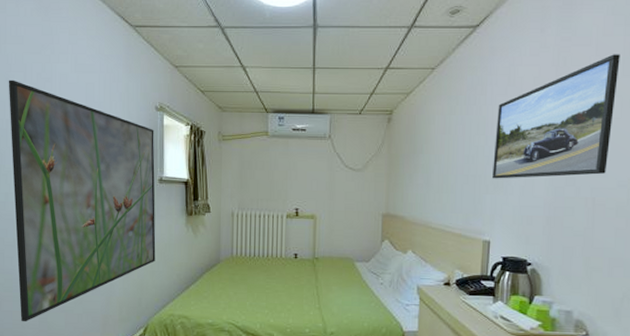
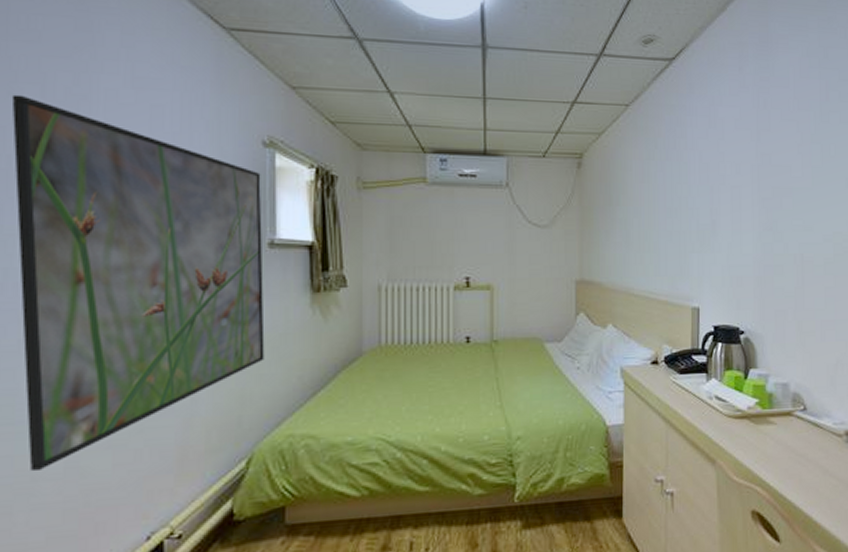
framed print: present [492,54,620,179] -> none [698,98,817,235]

